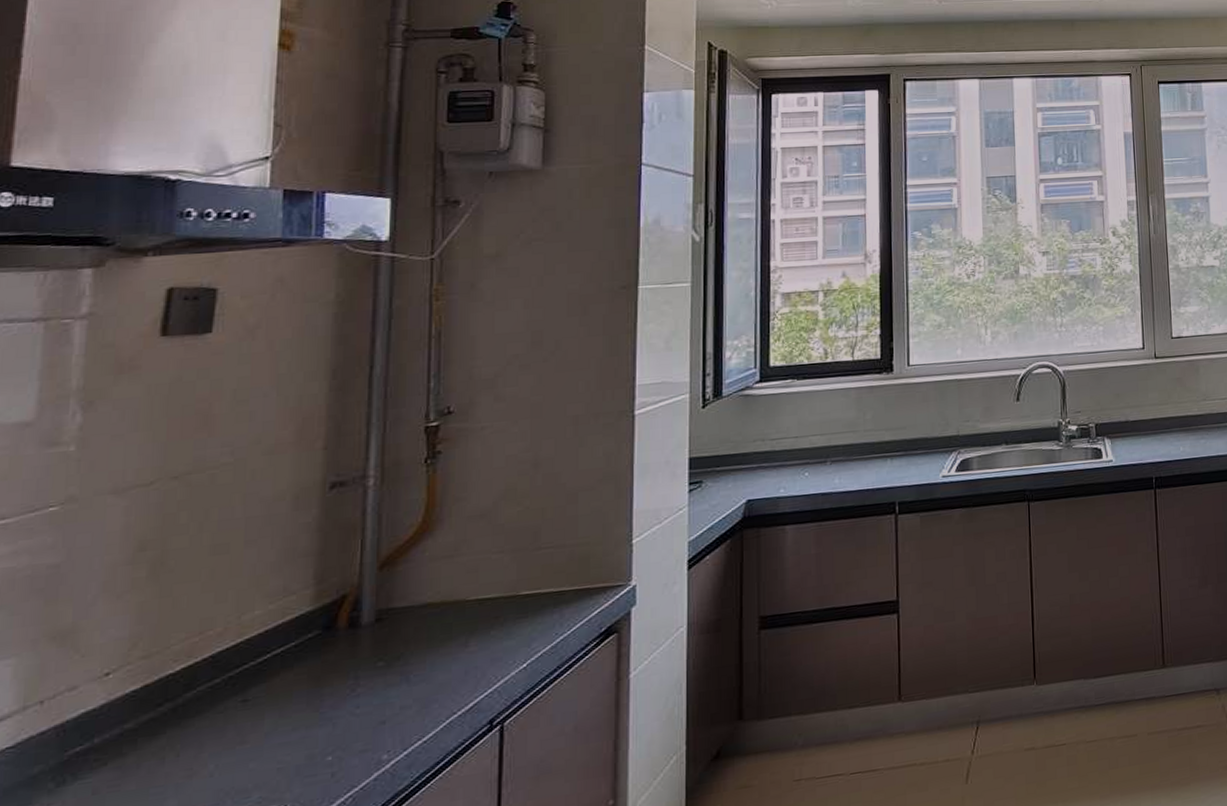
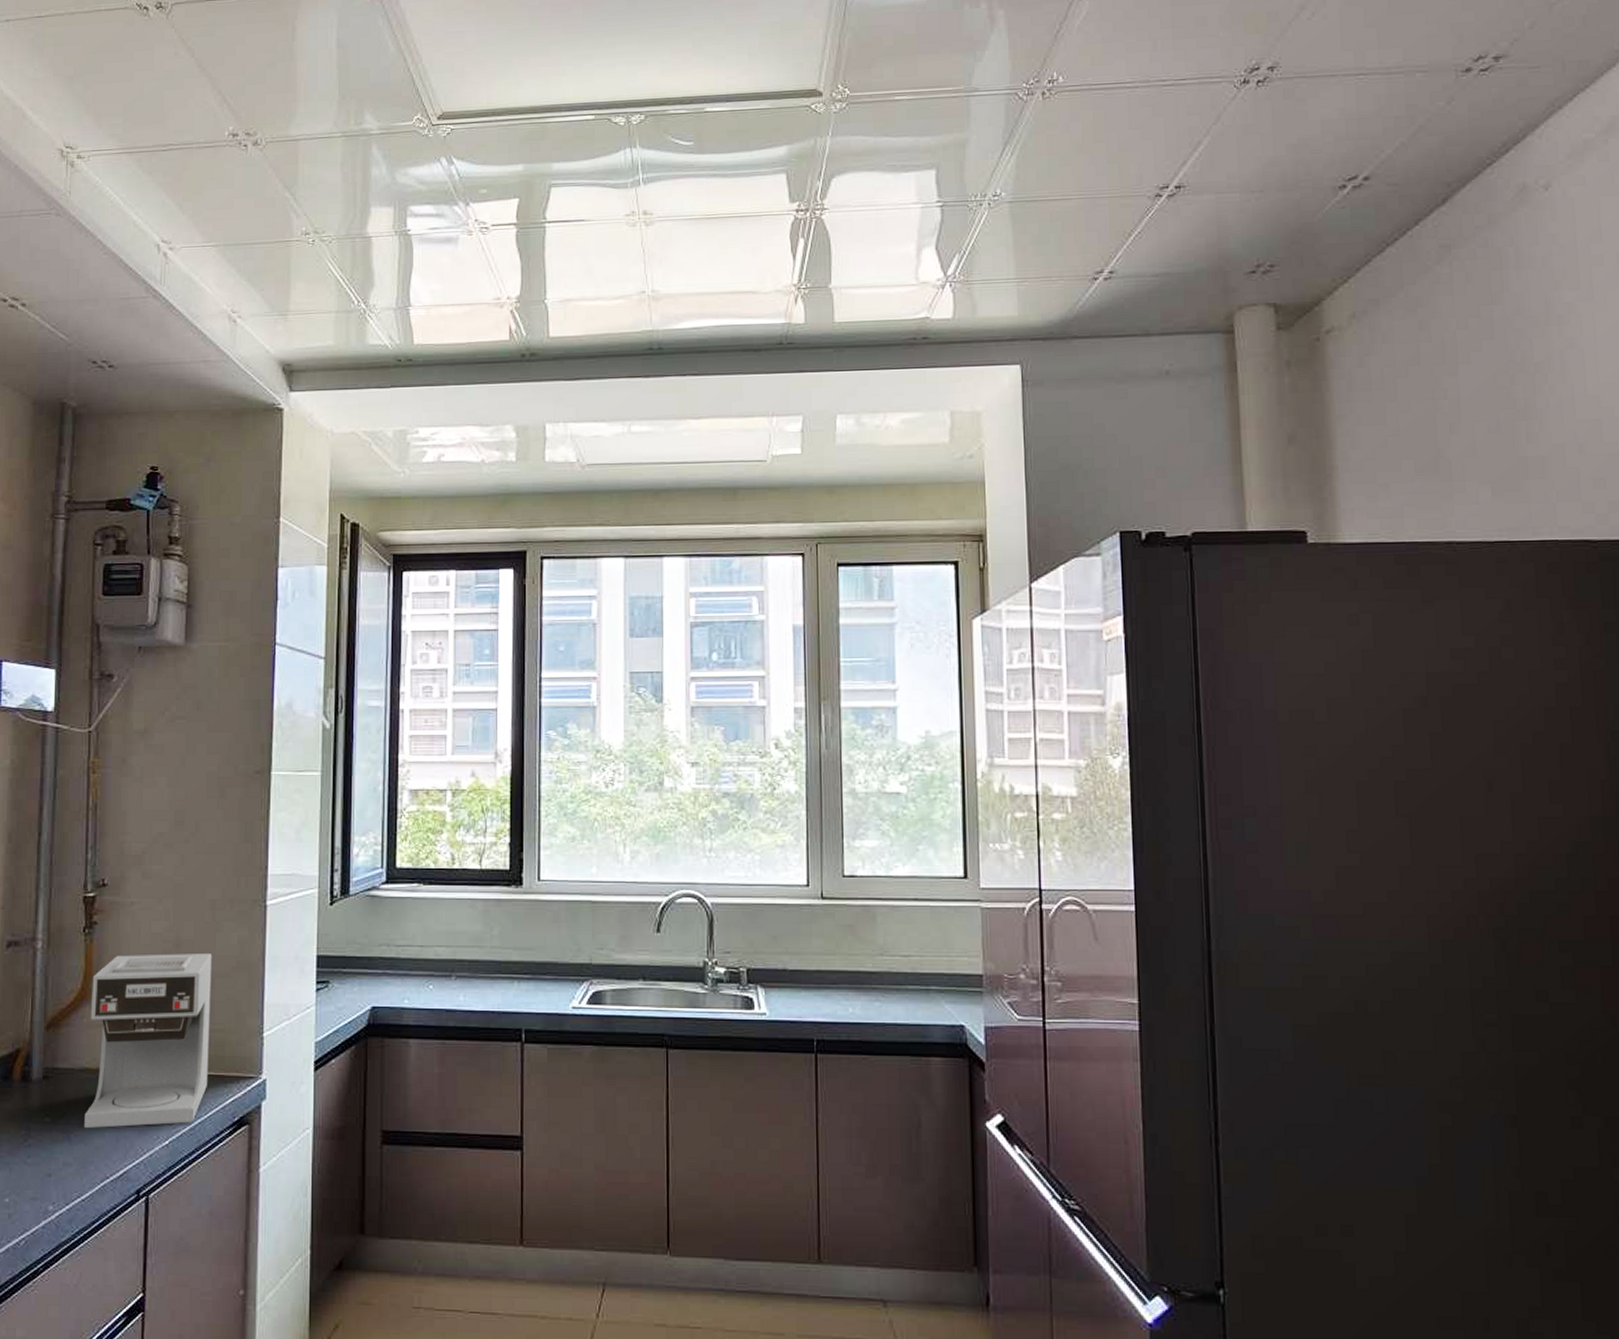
coffee maker: none [426,469,575,667] -> present [84,954,213,1129]

